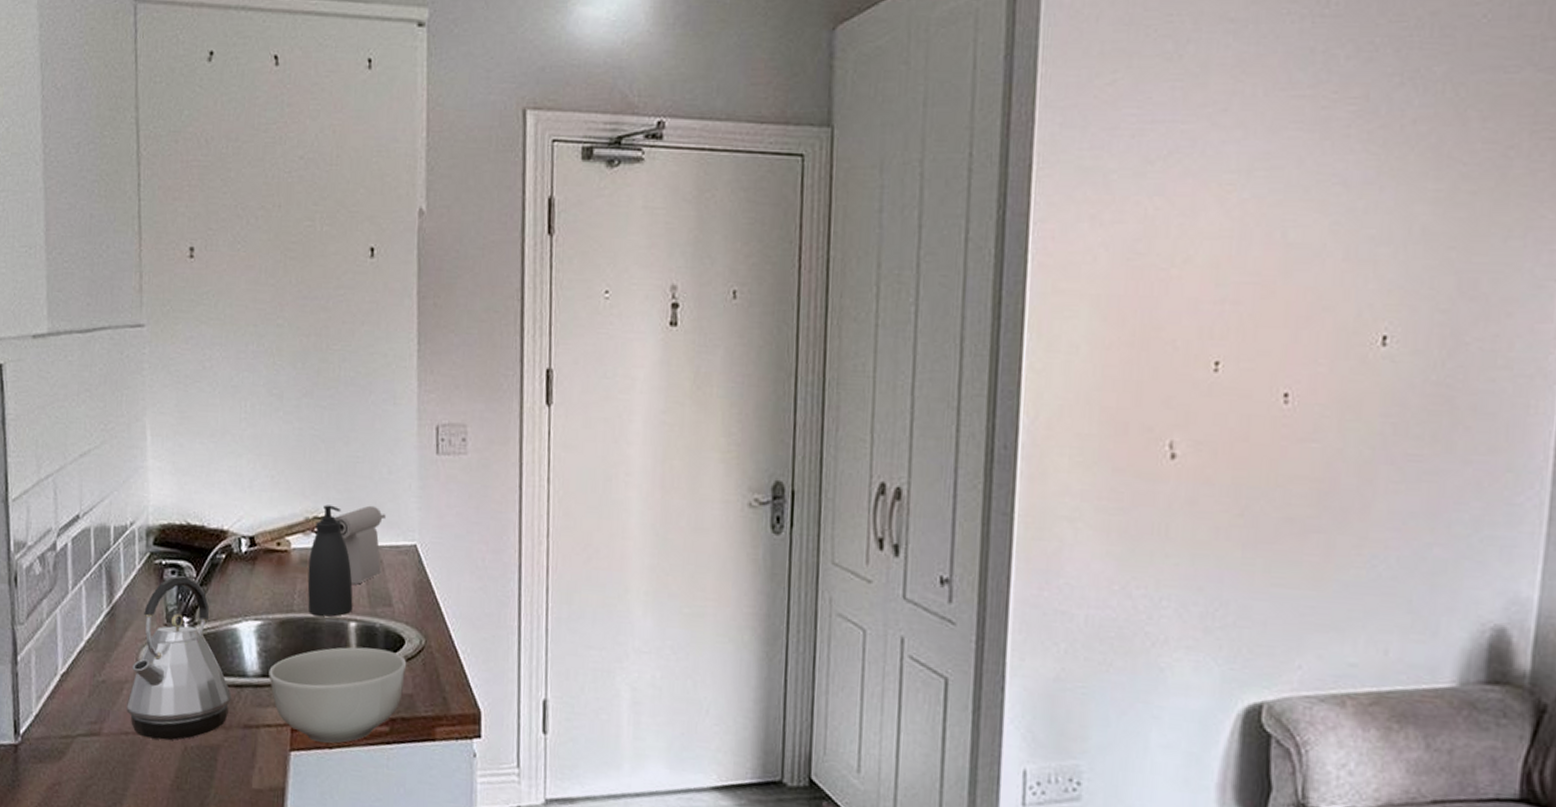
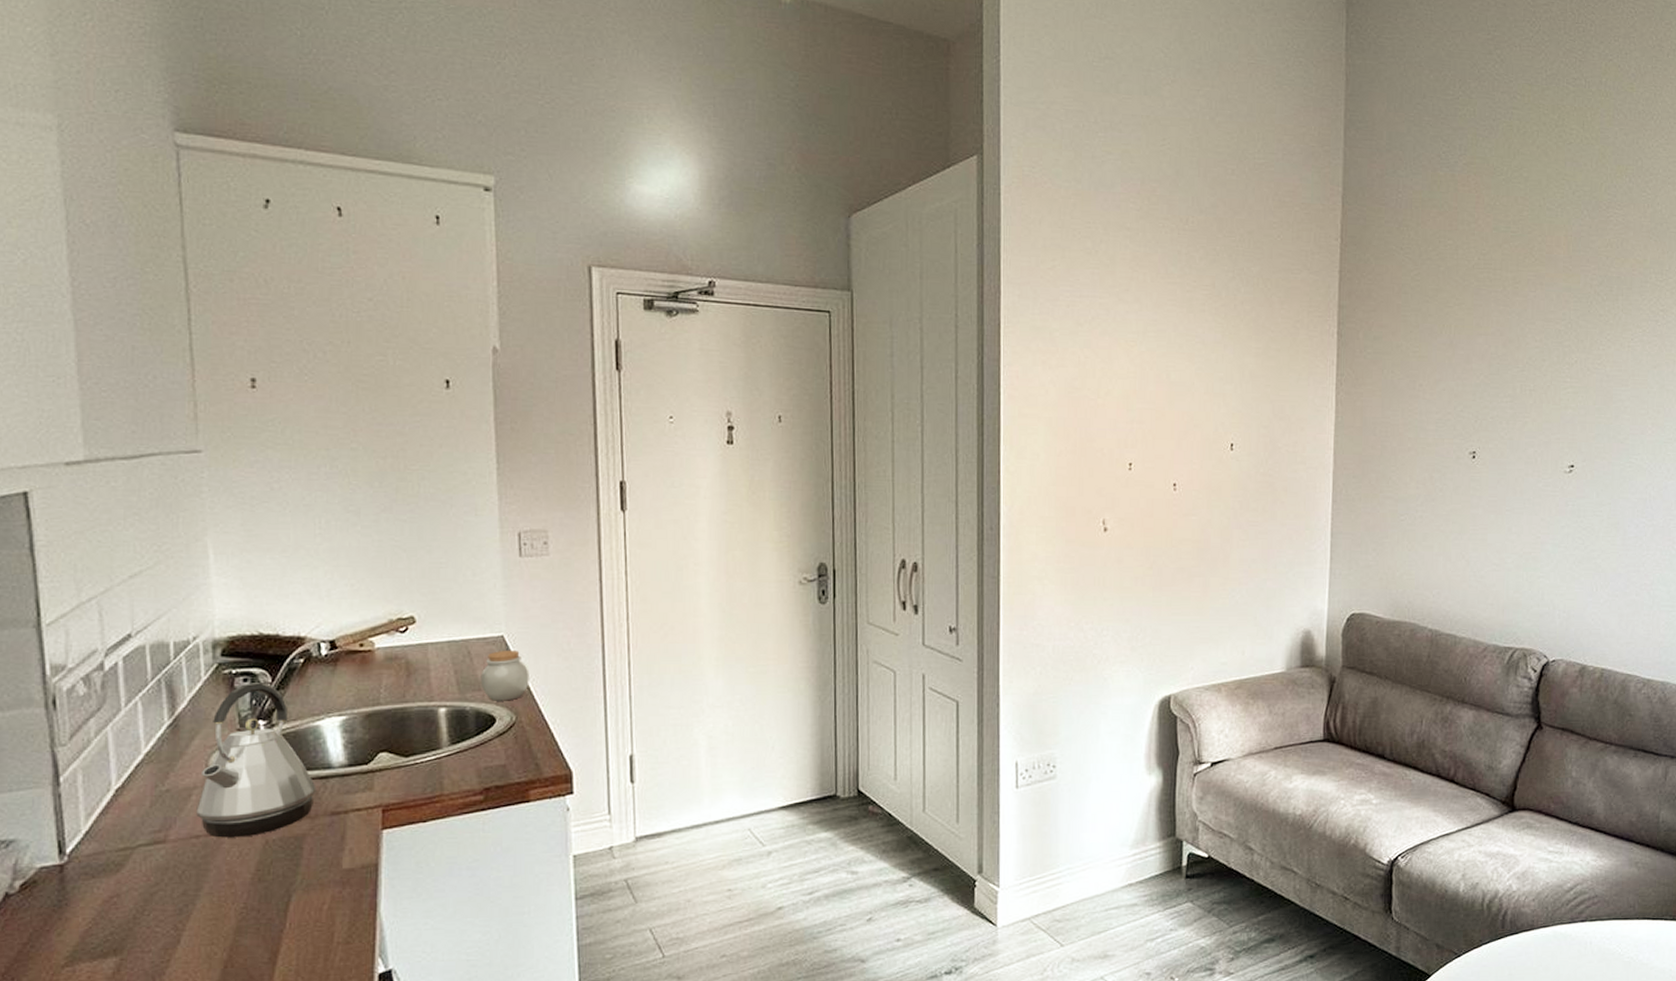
bowl: present [269,646,407,744] -> none [356,729,499,817]
soap dispenser: present [307,505,353,617] -> none [394,607,442,705]
roll-top bag: present [334,505,386,585] -> none [419,604,472,675]
jar: none [391,562,441,621] -> present [480,650,529,701]

